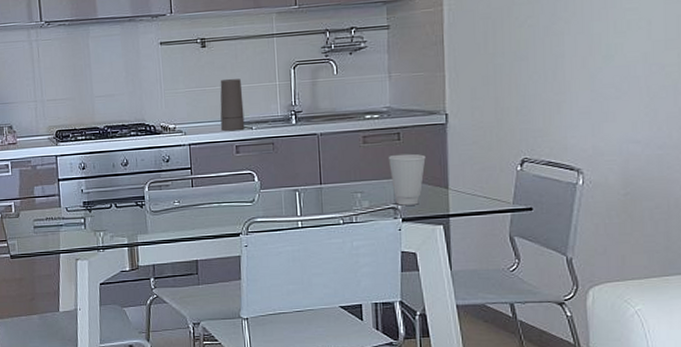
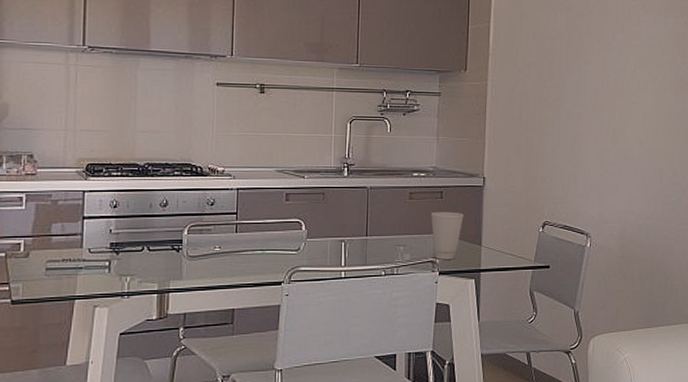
canister: present [220,78,245,132] -> none [273,126,298,179]

